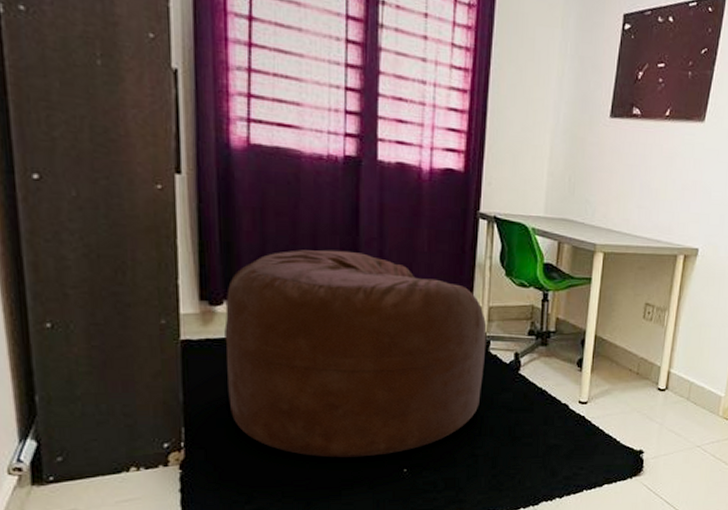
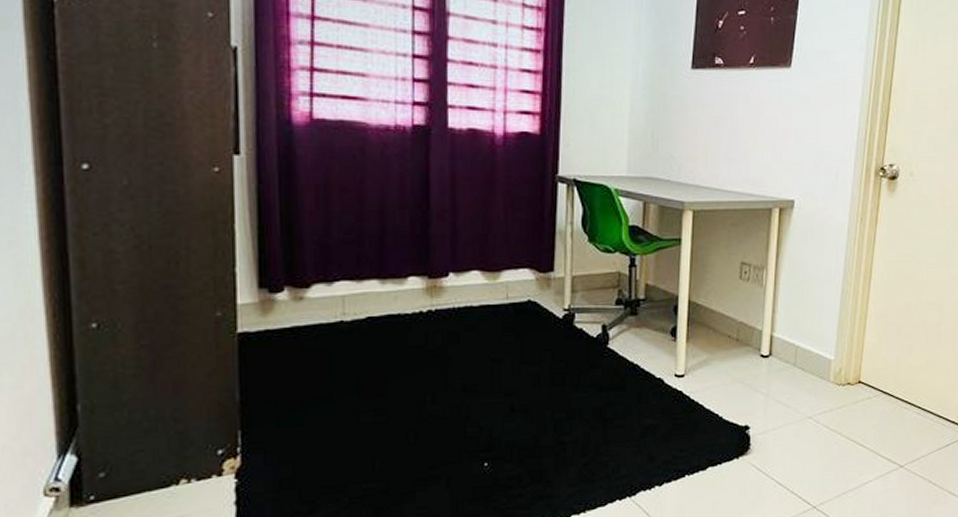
bean bag chair: present [224,249,487,458] -> none [285,225,571,455]

